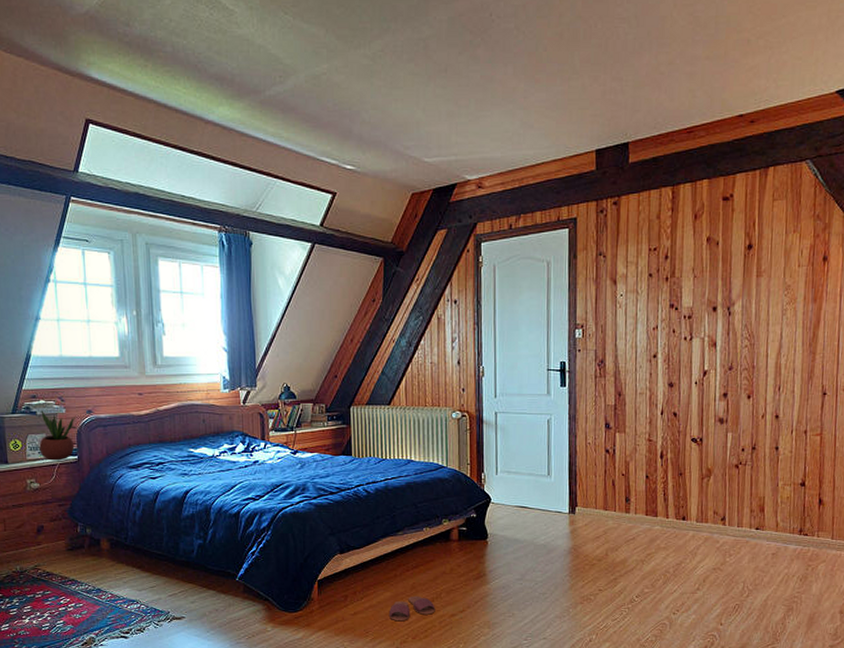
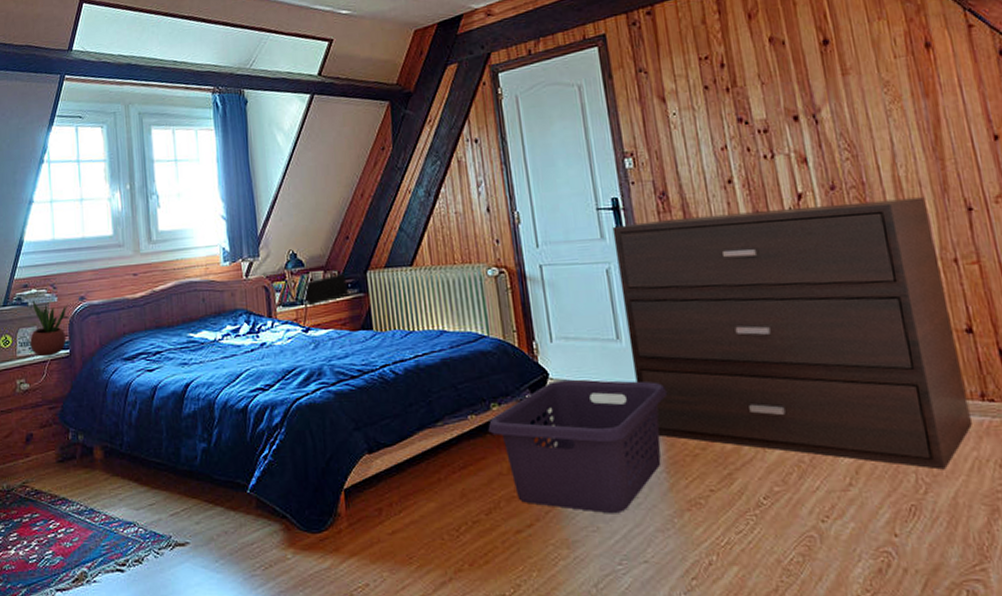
alarm clock: none [294,407,334,432] -> present [303,274,350,305]
slippers: present [388,596,435,622] -> none [435,506,495,542]
laundry basket: none [438,504,580,605] -> present [488,379,668,514]
chest of drawers: none [557,381,795,581] -> present [612,197,972,470]

